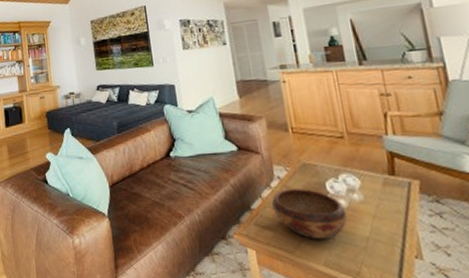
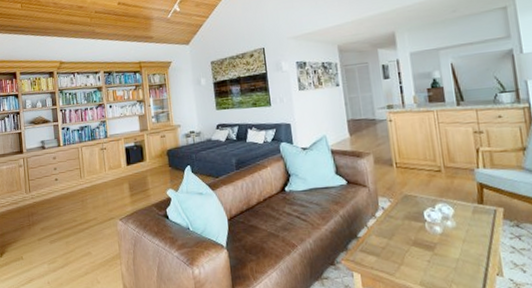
decorative bowl: present [271,189,348,239] -> none [376,217,442,262]

